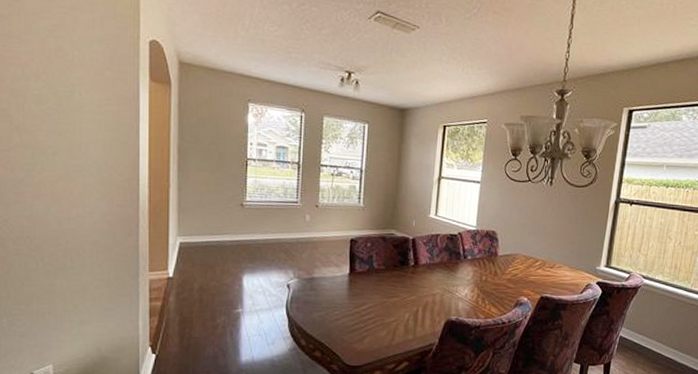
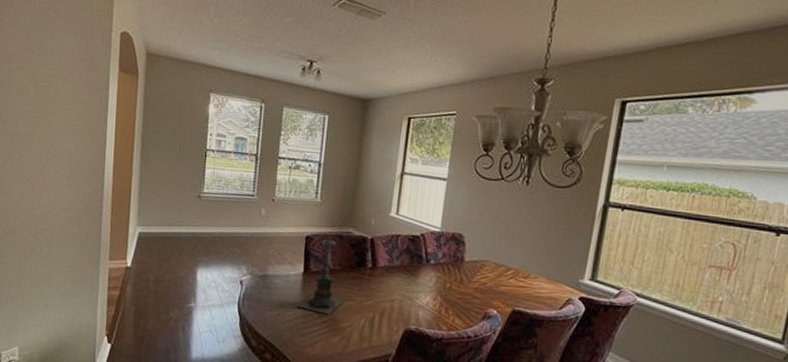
candle holder: none [343,234,389,311] -> present [296,231,344,315]

